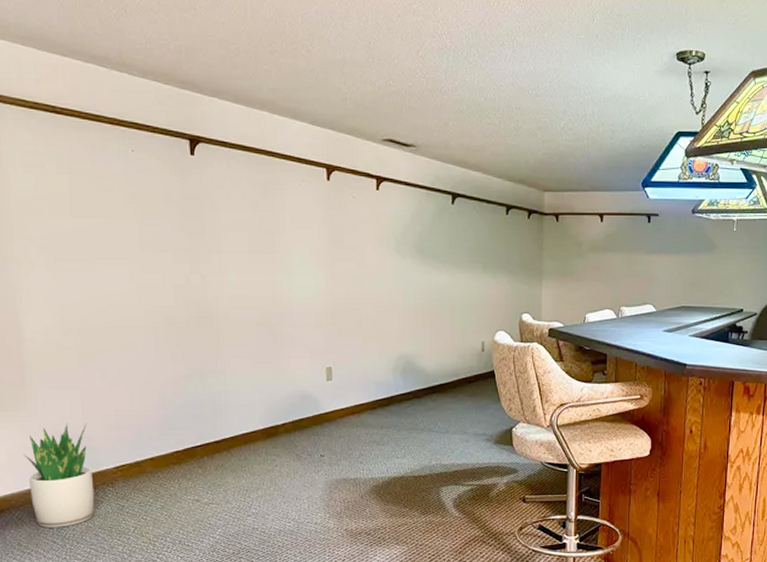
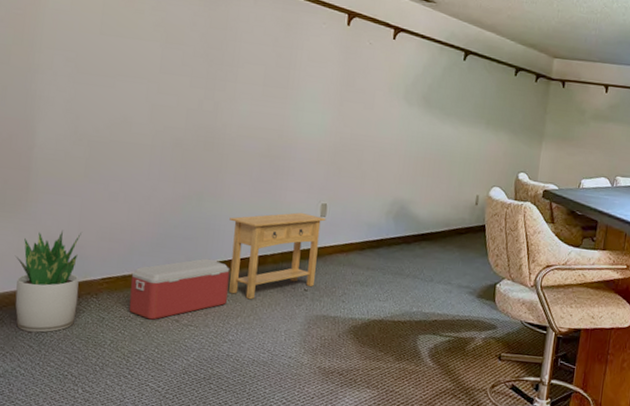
cooler: none [144,435,244,502] -> present [128,258,230,320]
table: none [235,379,333,471] -> present [229,212,326,300]

